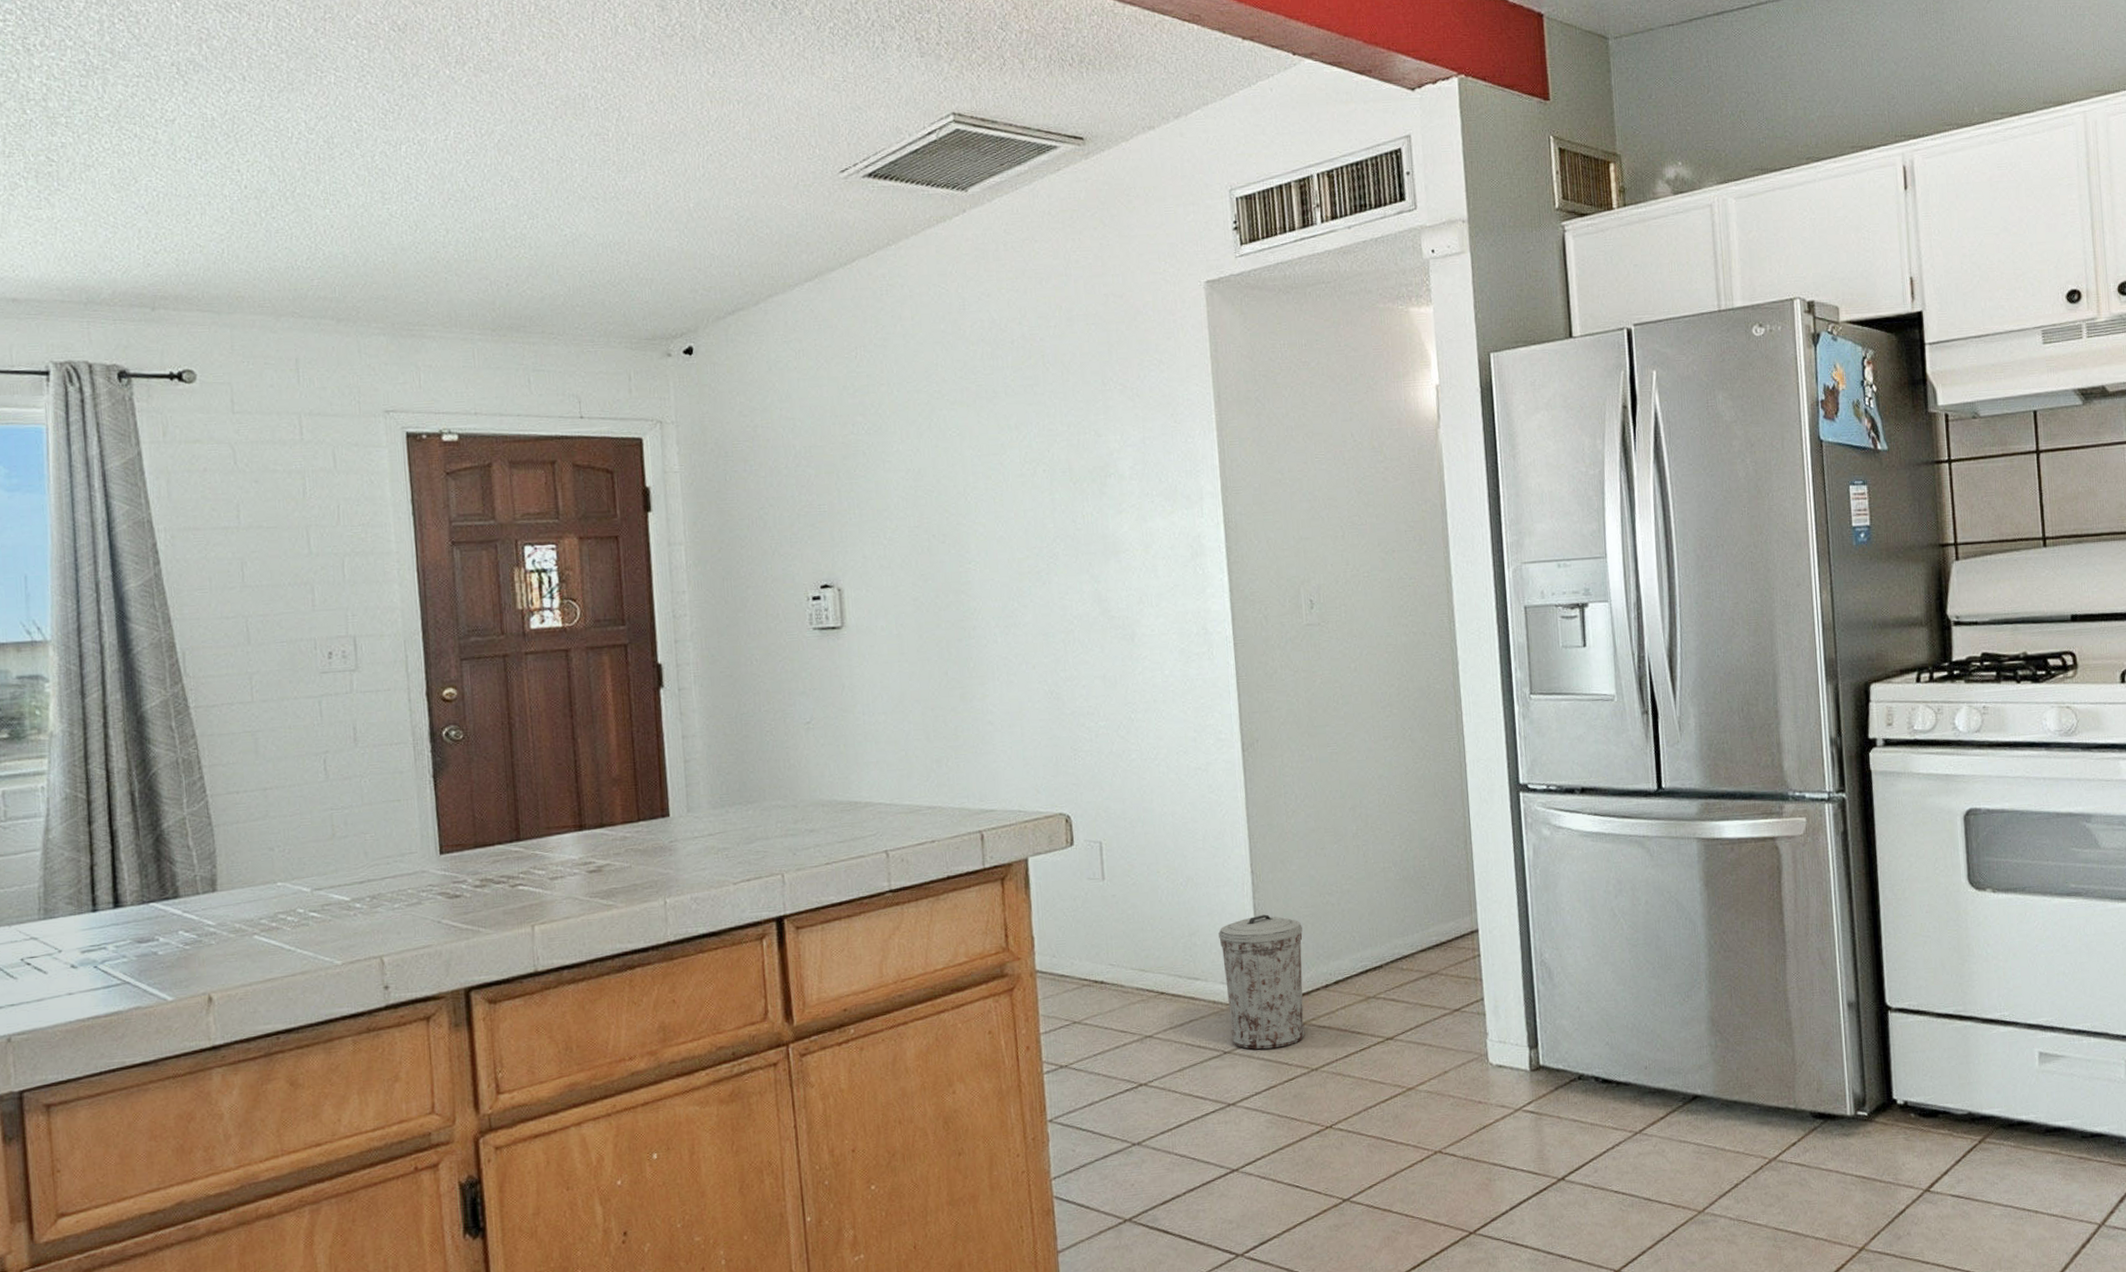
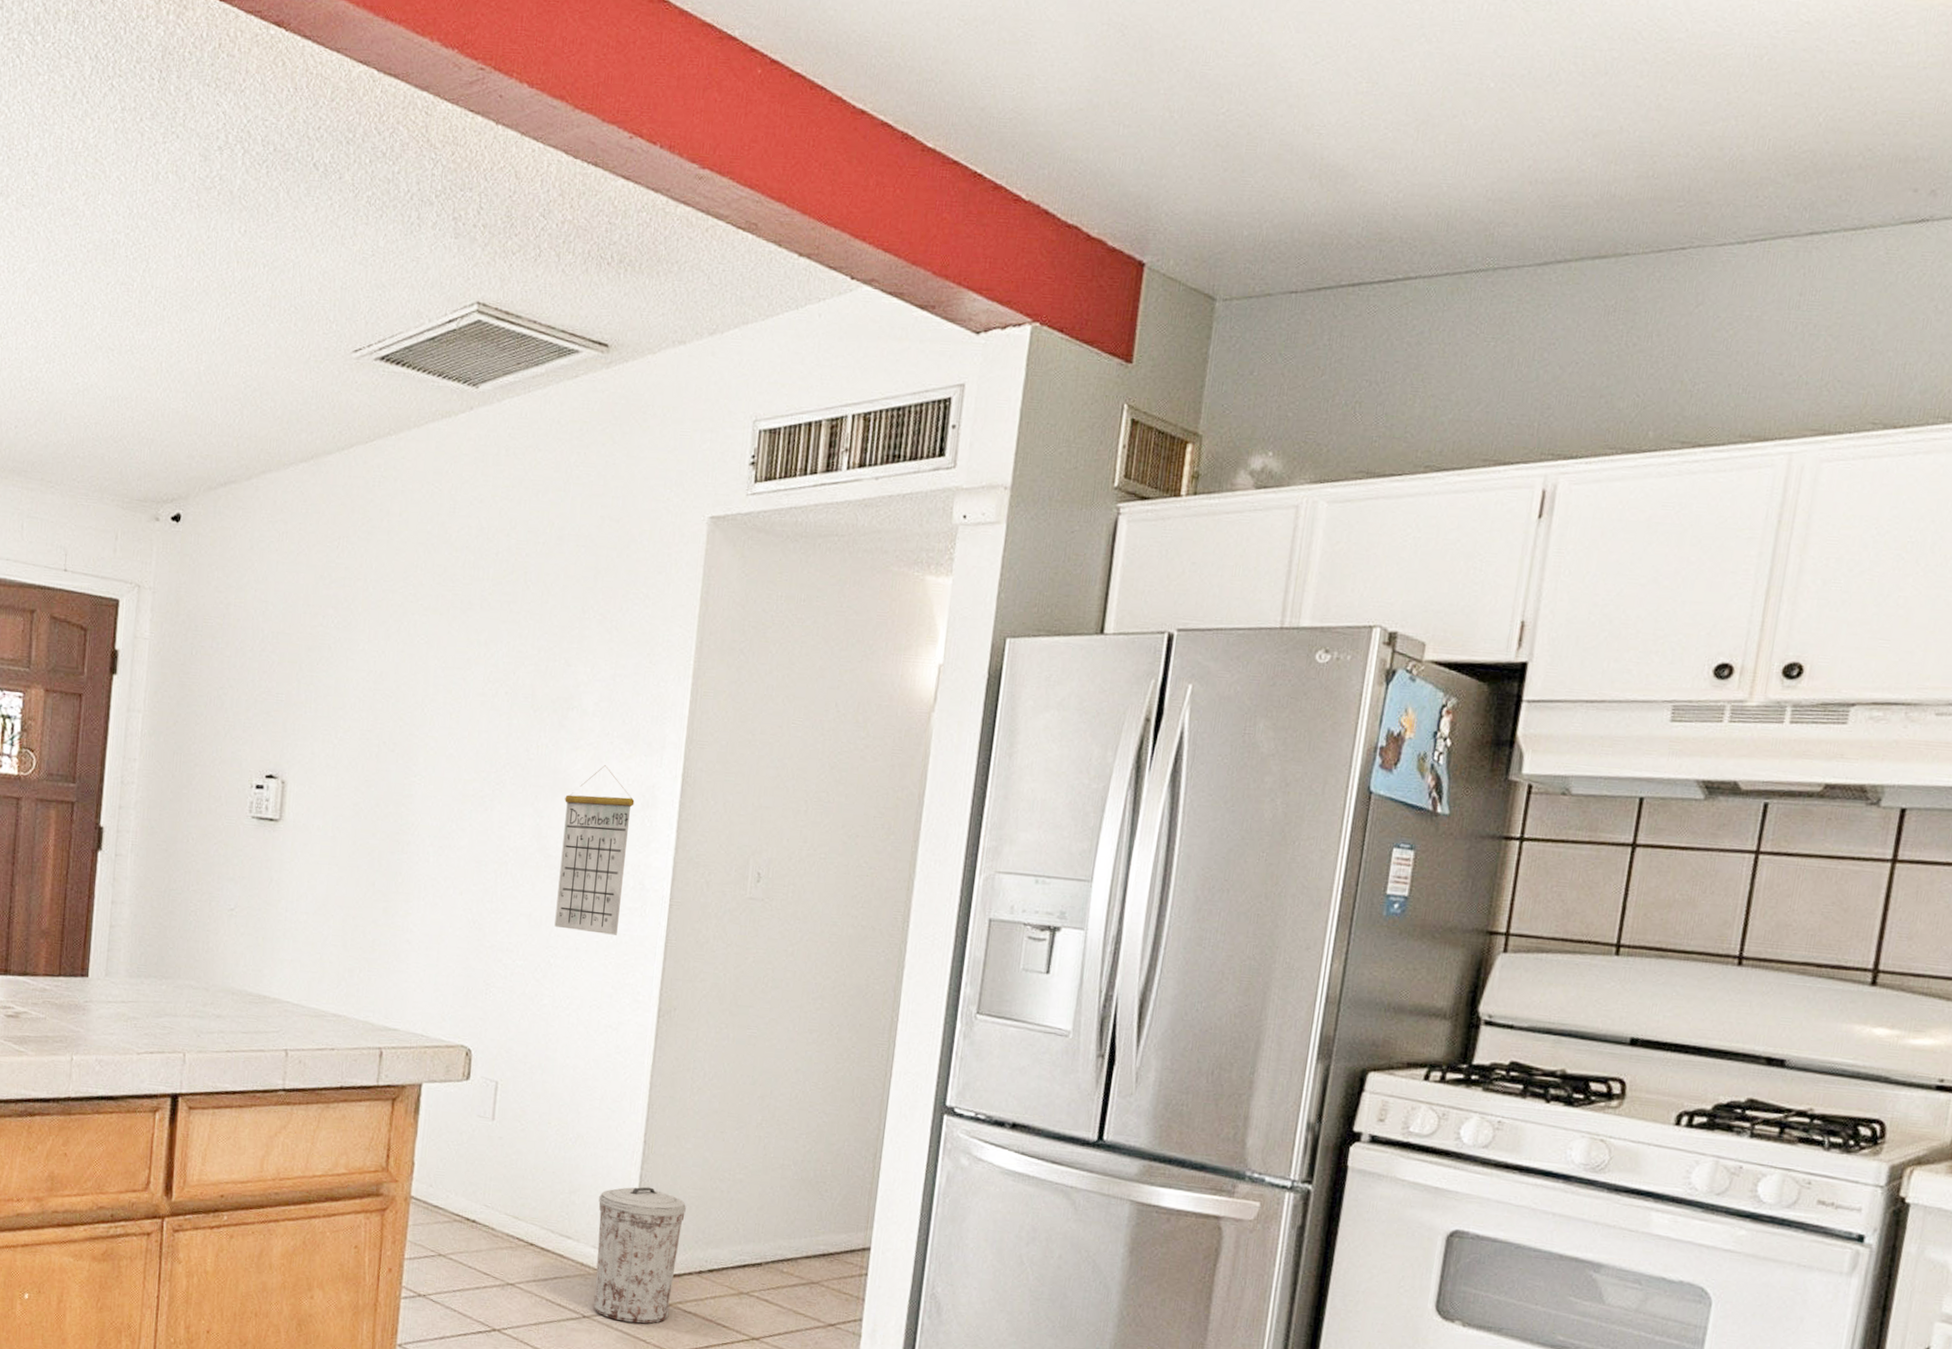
calendar: none [1117,523,1190,684] -> present [554,765,635,935]

